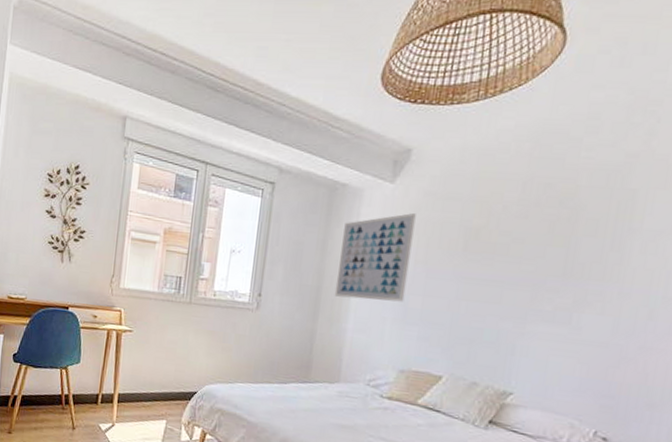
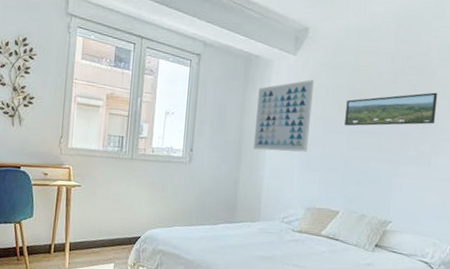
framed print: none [454,230,587,272] -> present [344,92,438,126]

